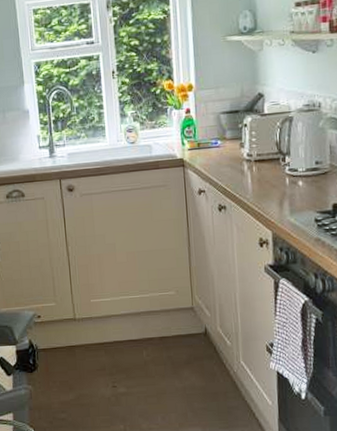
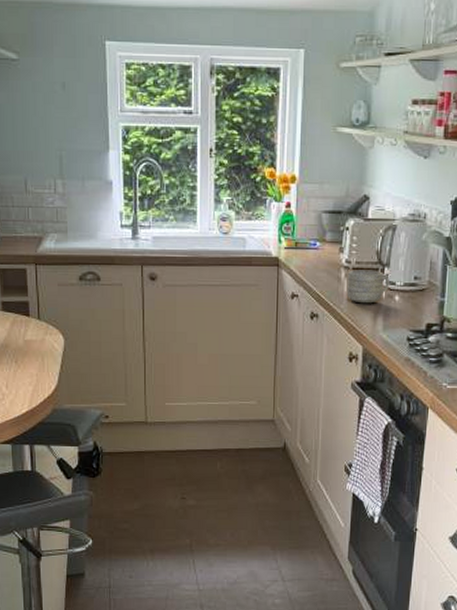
mug: none [250,160,292,192] -> present [346,269,389,304]

